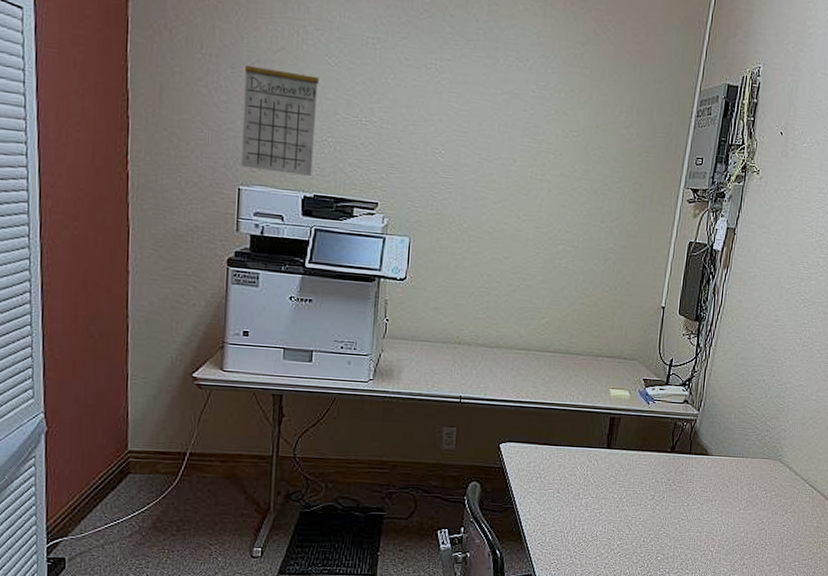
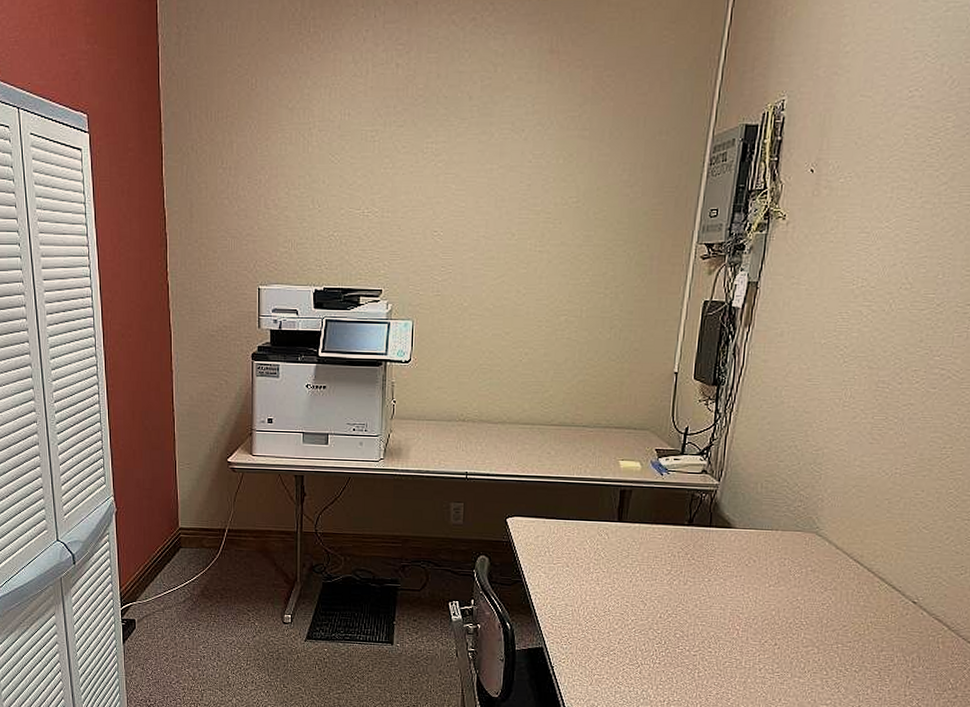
calendar: present [241,47,319,176] -> none [259,152,324,270]

